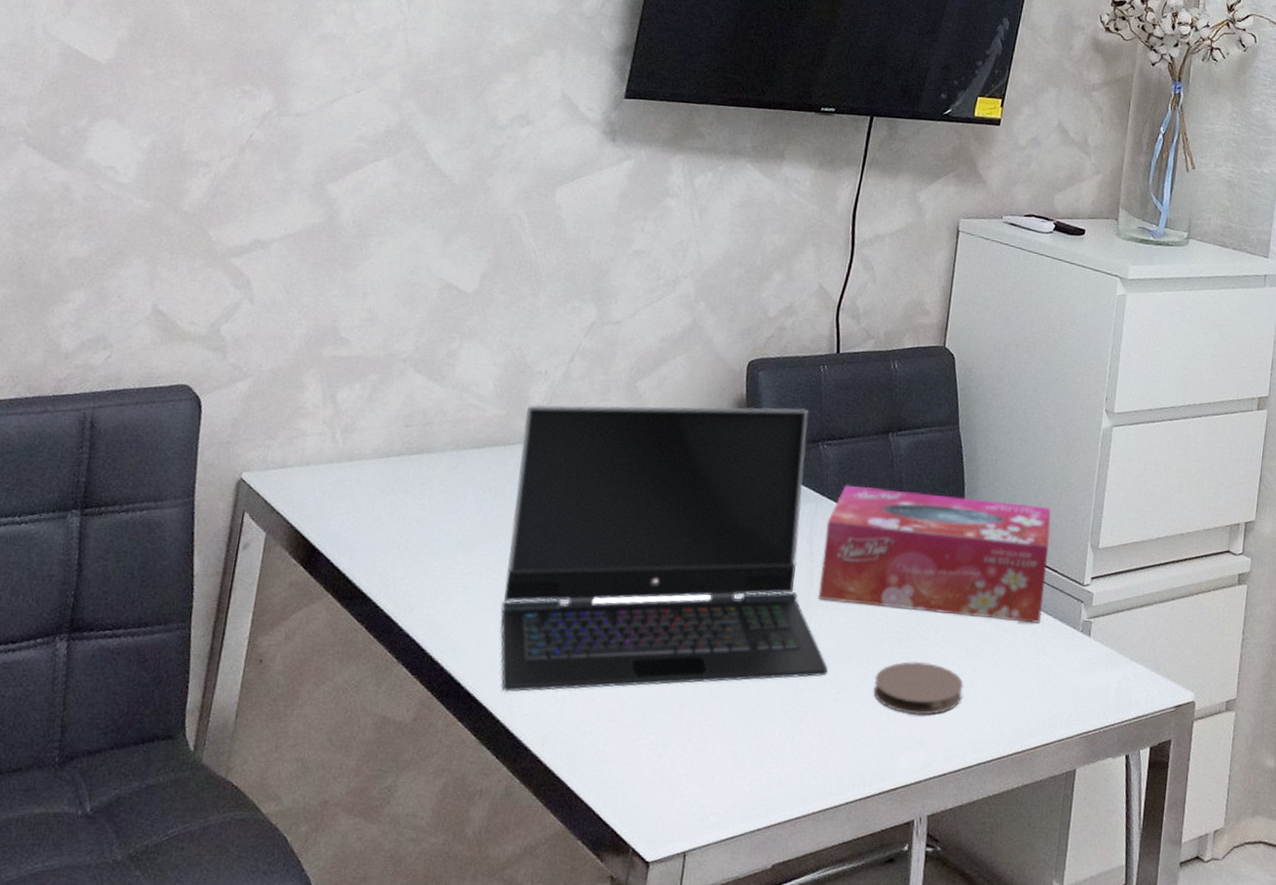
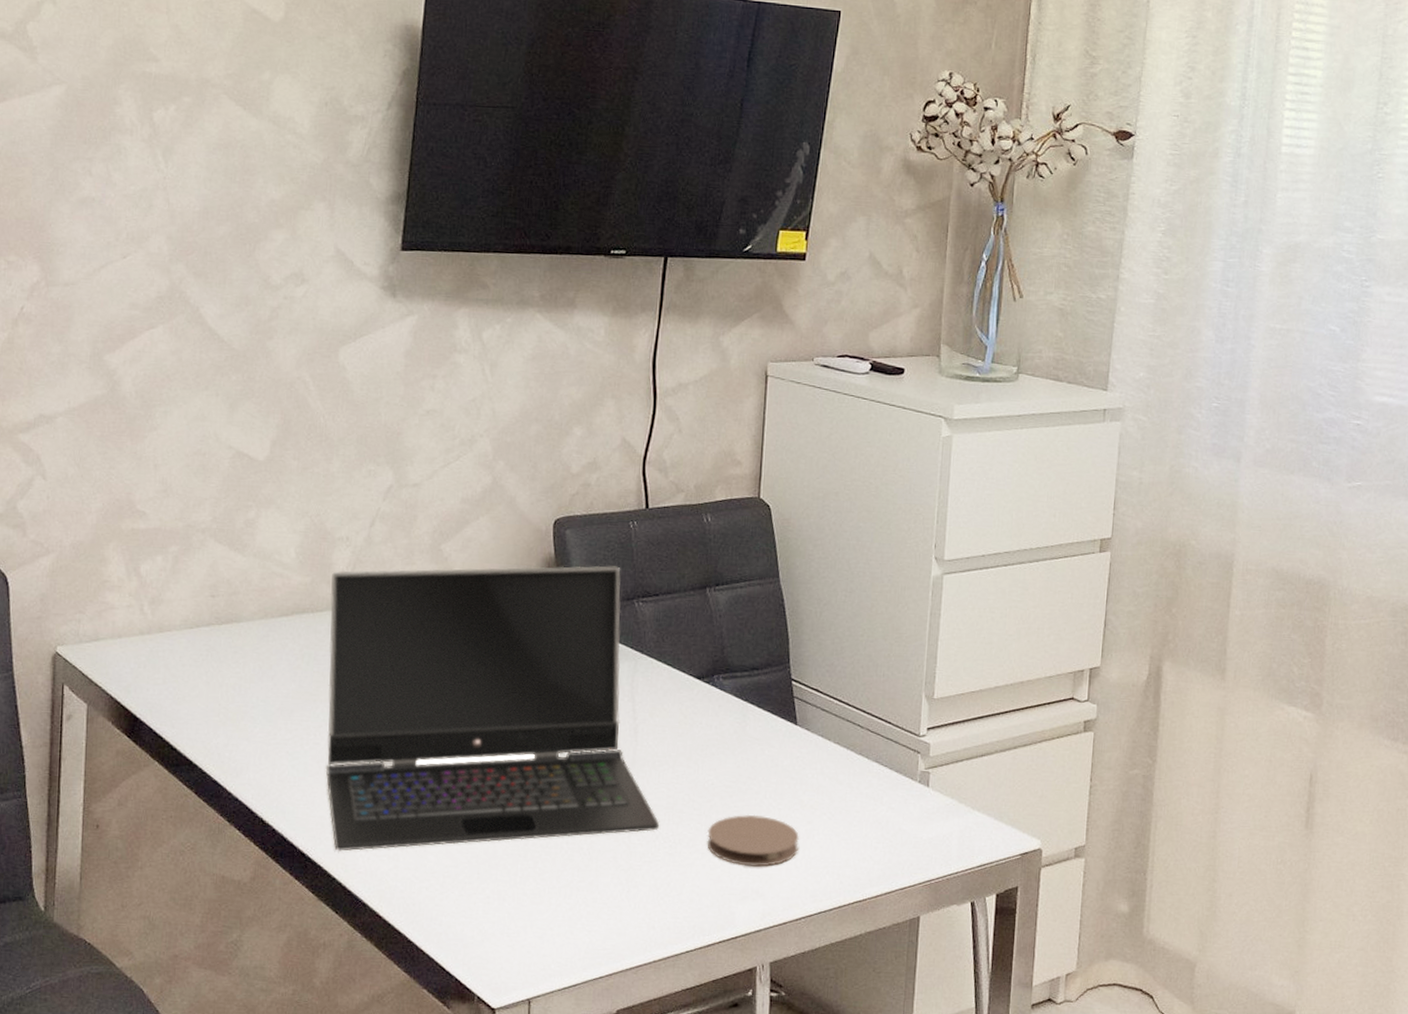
tissue box: present [818,485,1051,623] -> none [644,642,882,775]

